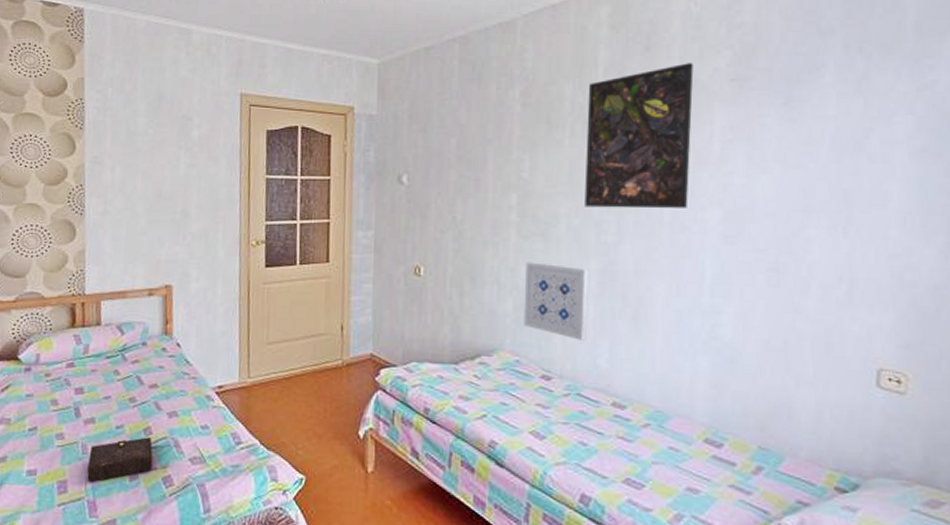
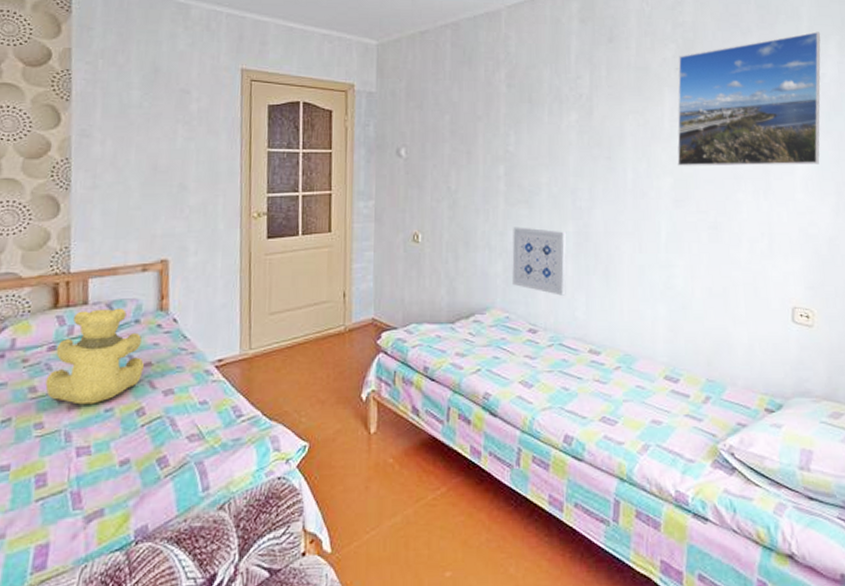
teddy bear: none [65,330,152,421] -> present [45,308,145,405]
book: present [87,437,170,482] -> none [70,418,165,471]
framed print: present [584,63,694,209] -> none [561,53,647,178]
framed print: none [728,27,933,196] -> present [677,31,821,166]

